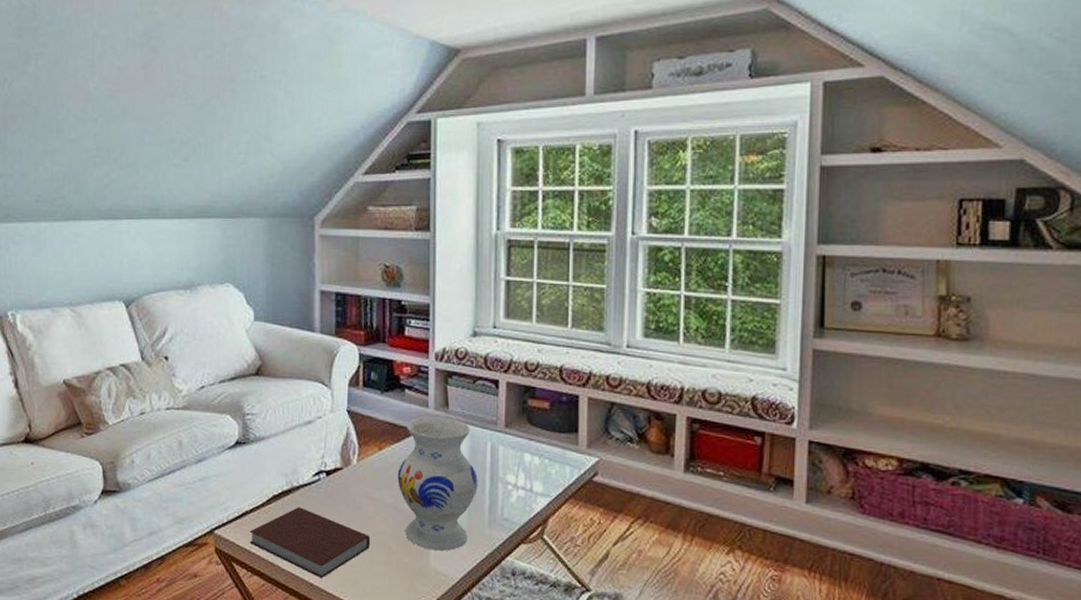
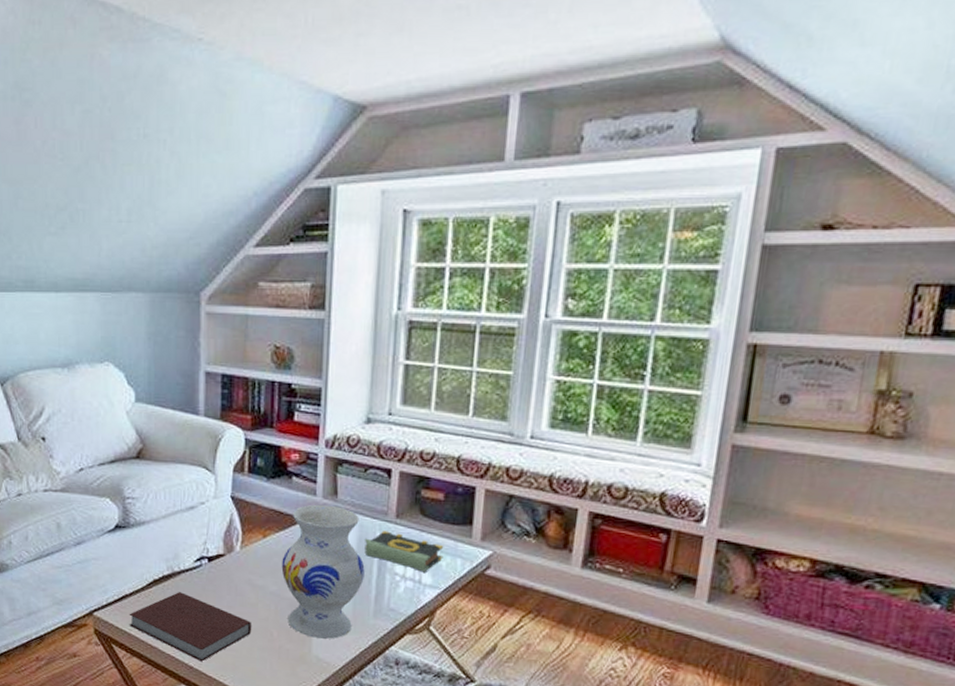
book: none [475,439,553,481] -> present [364,530,444,572]

